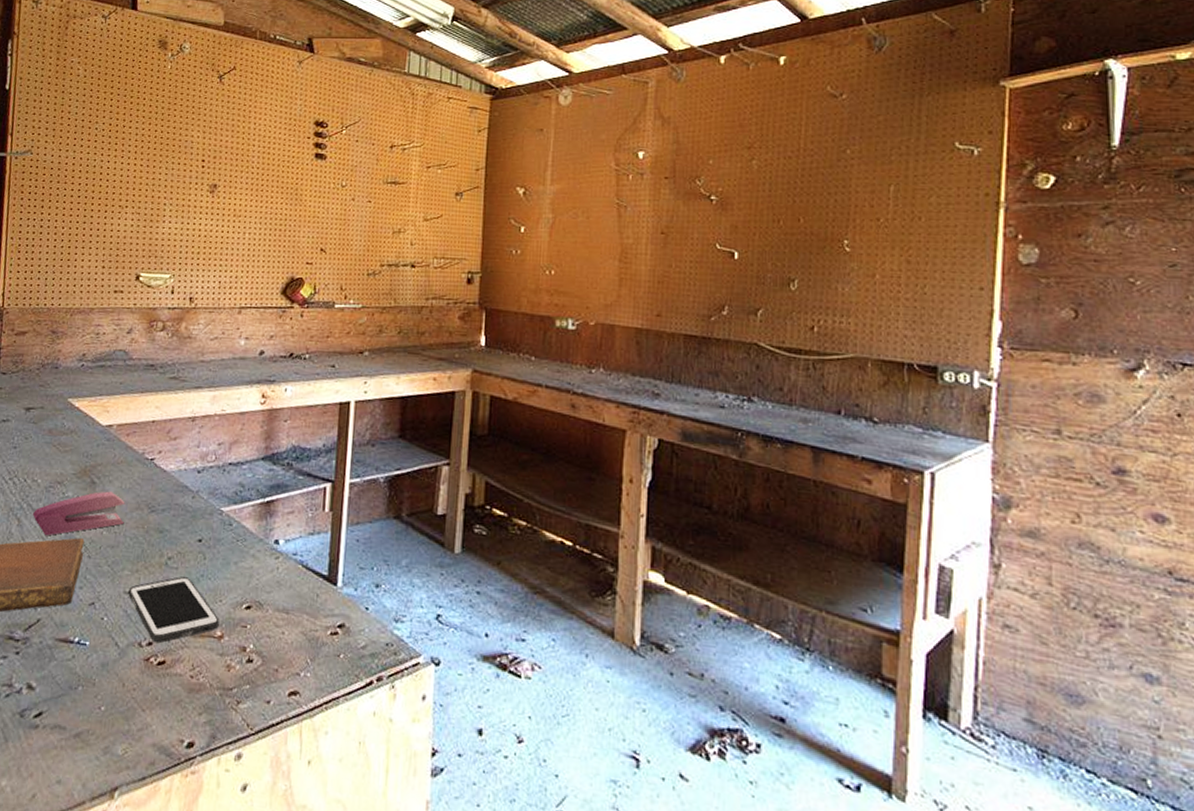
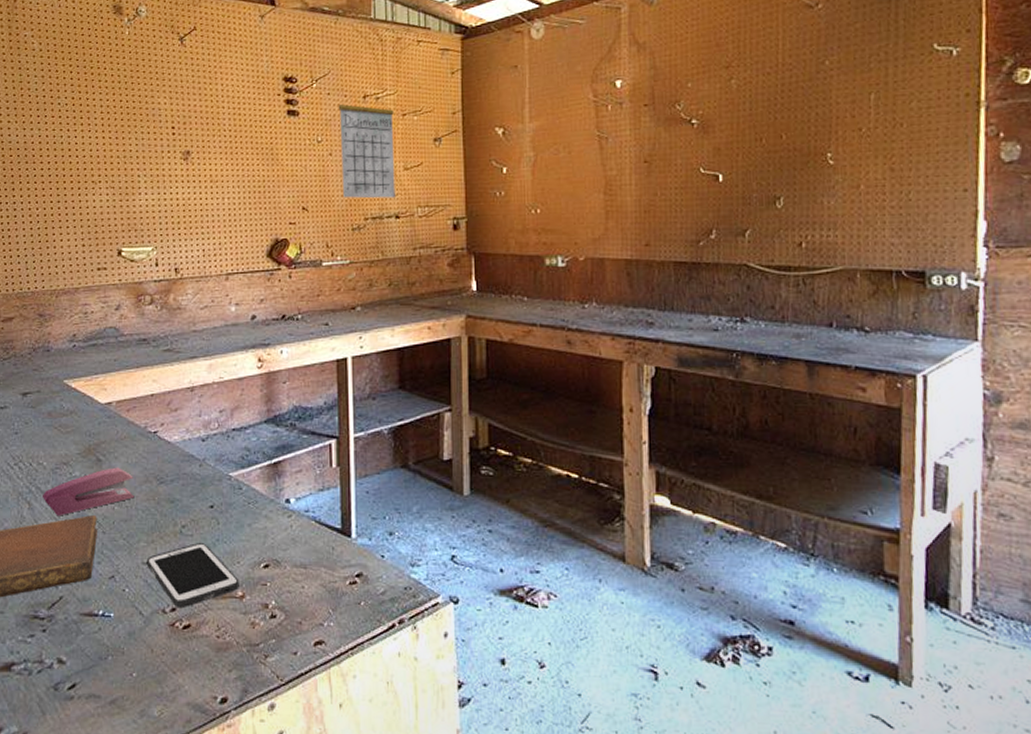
calendar: none [361,139,419,247] -> present [338,90,395,199]

